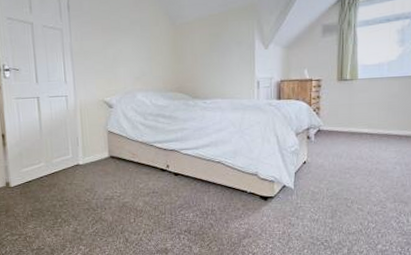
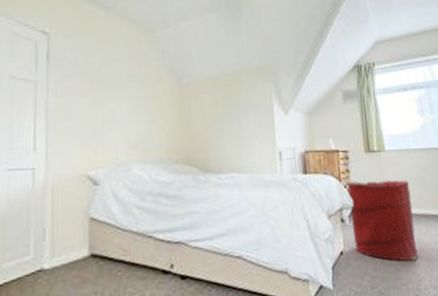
laundry hamper: none [316,105,377,171] -> present [347,180,418,261]

